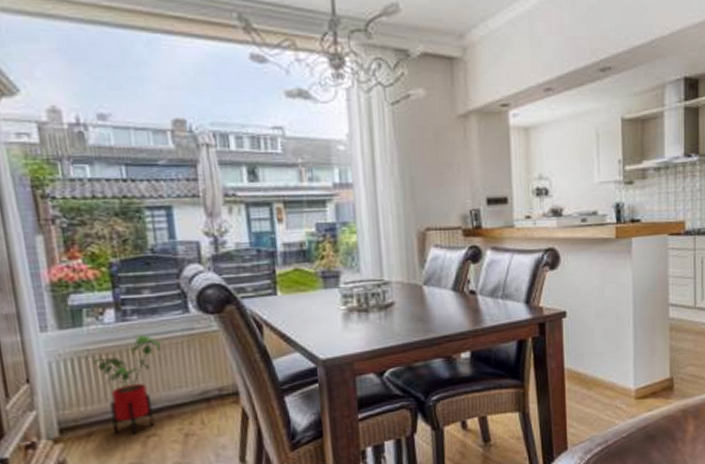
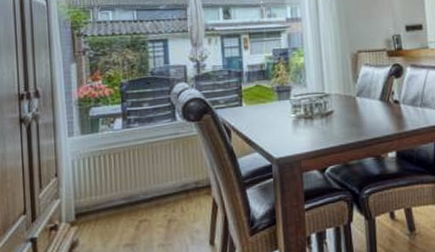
house plant: present [92,335,162,434] -> none [103,139,155,220]

